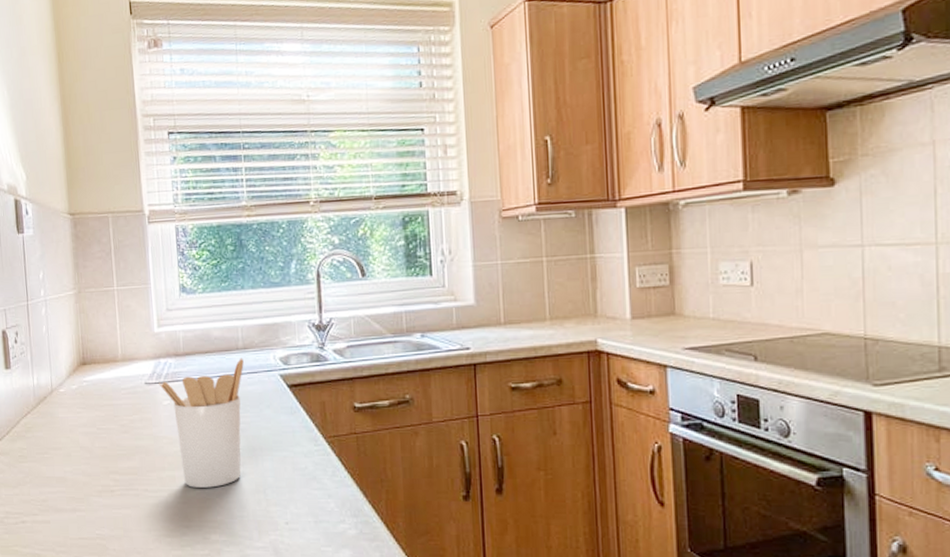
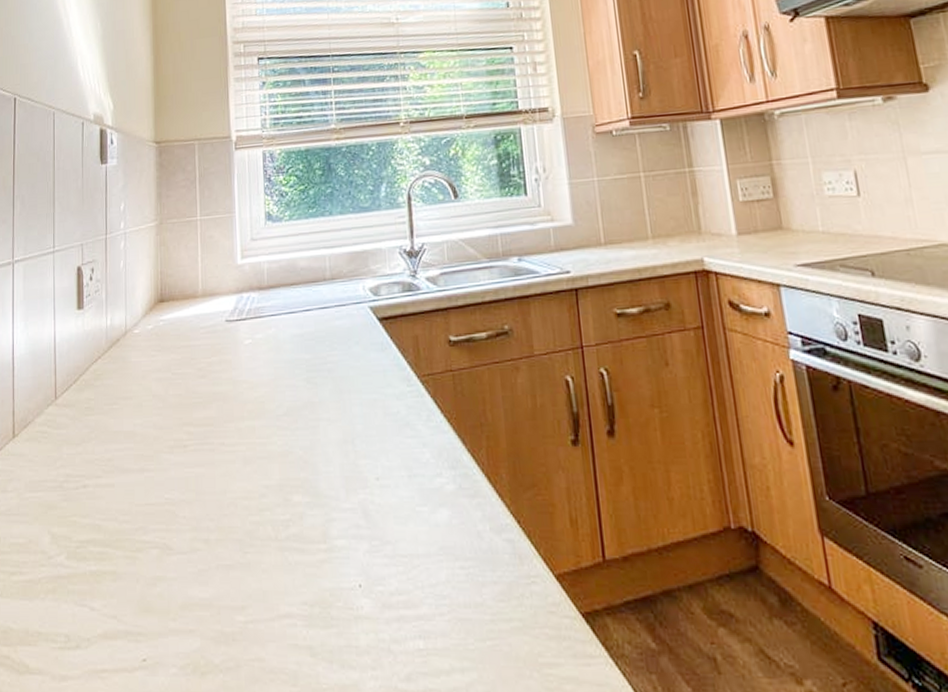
utensil holder: present [159,358,244,488] -> none [240,289,332,439]

